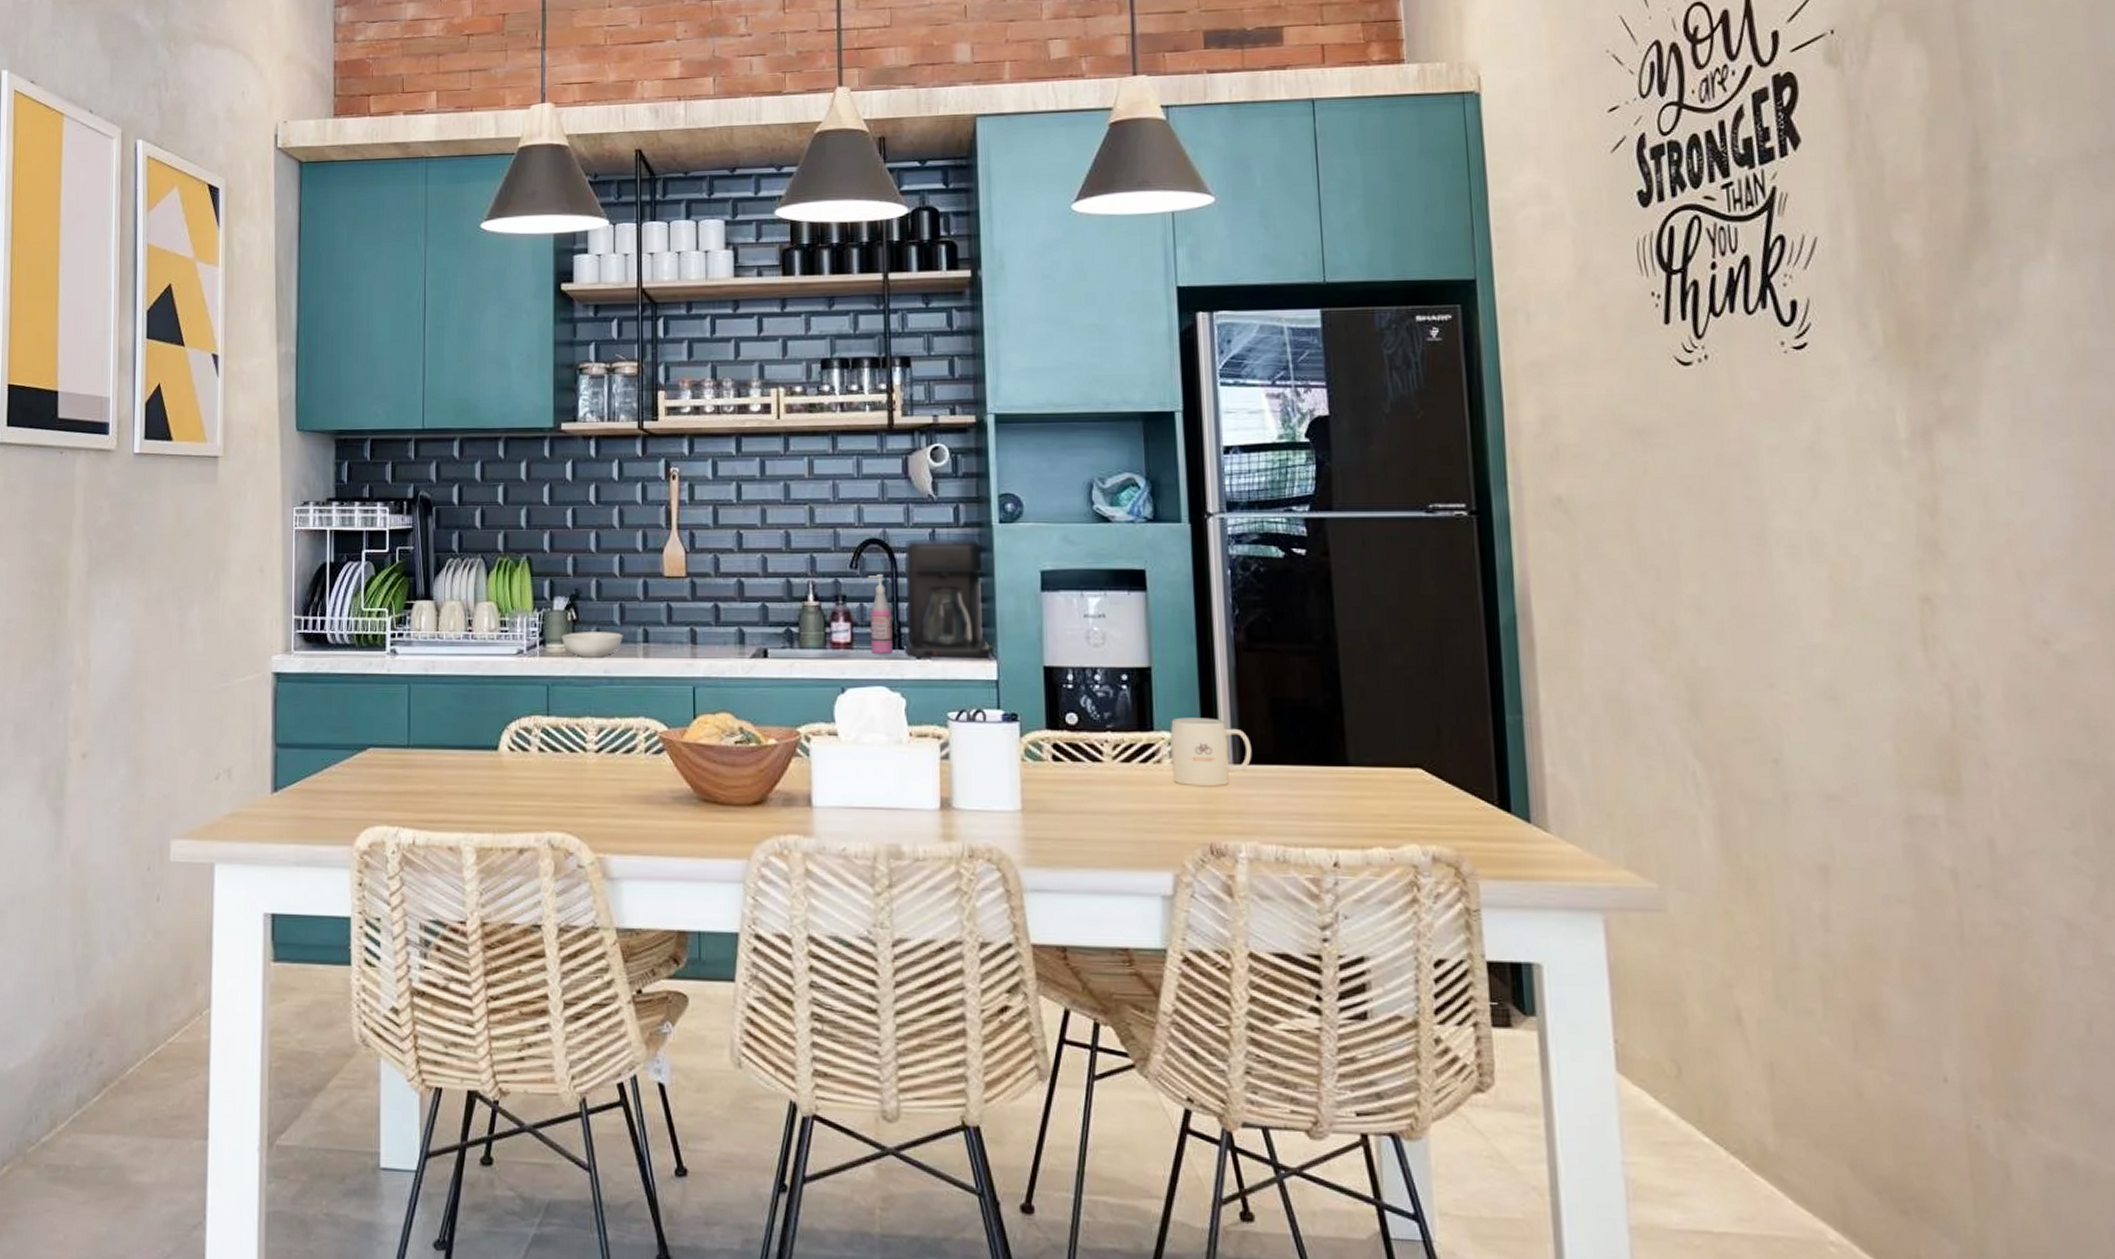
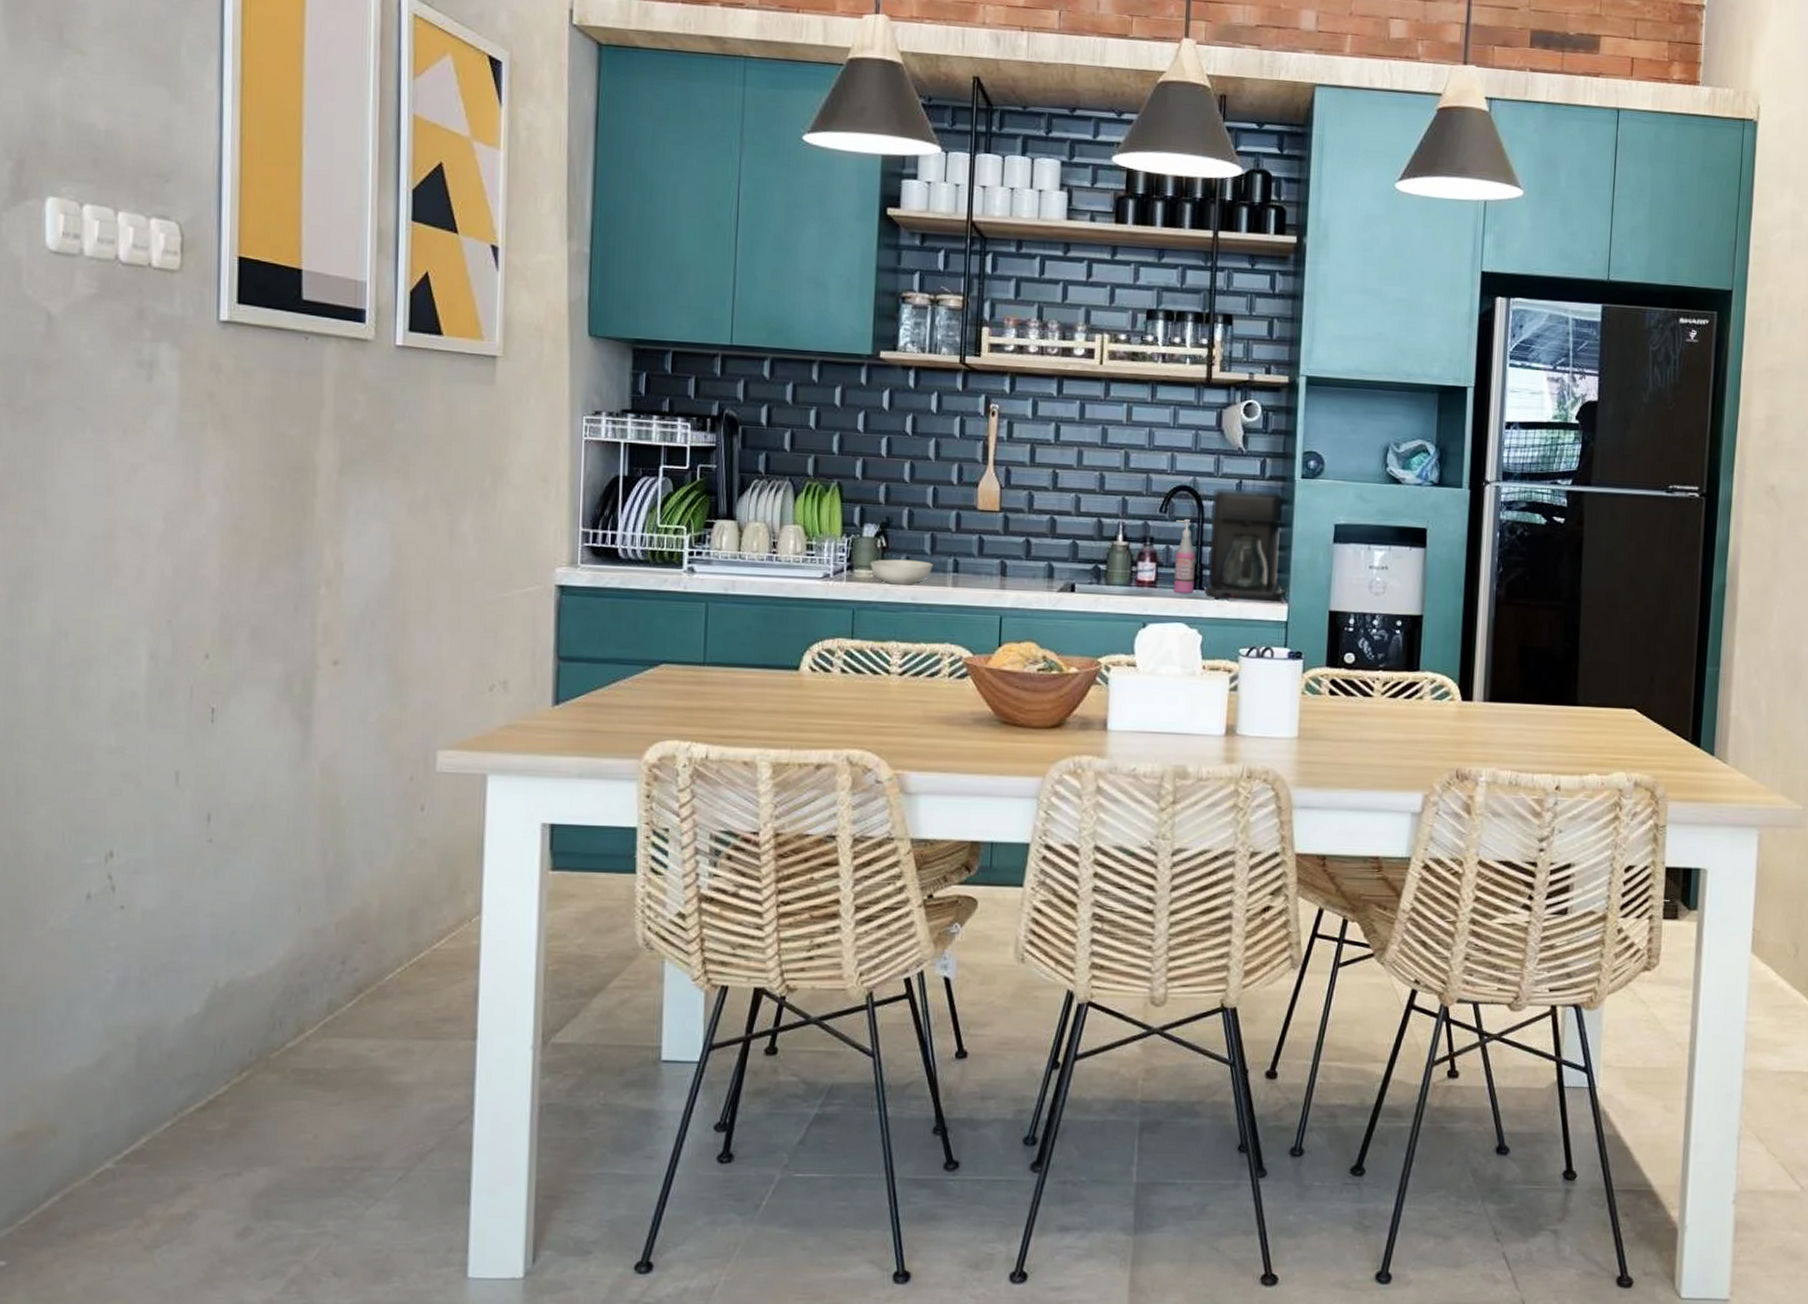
mug: present [1170,717,1252,787] -> none [1431,660,1500,721]

